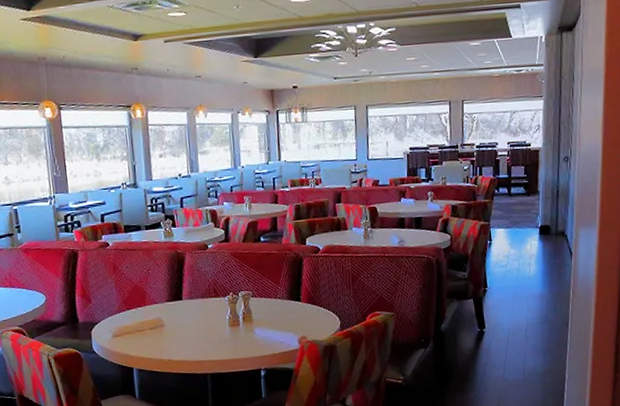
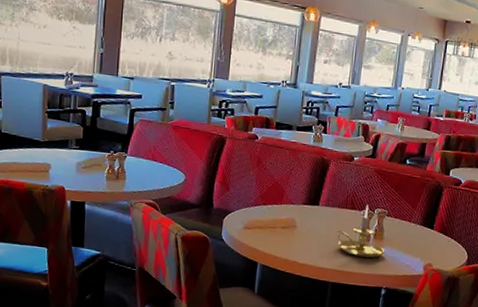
candle holder: none [203,290,257,344] -> present [335,205,385,258]

